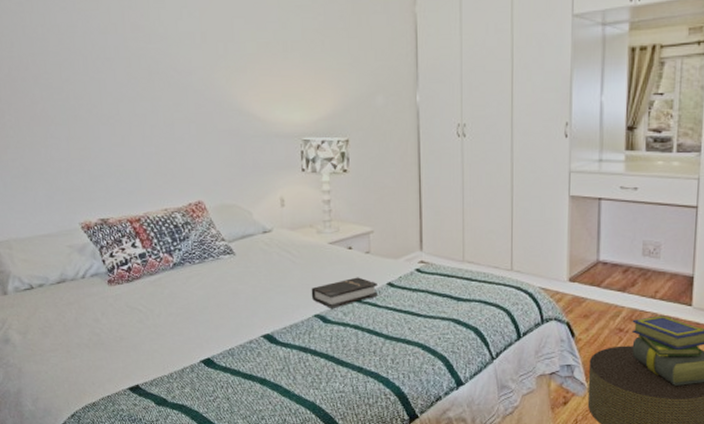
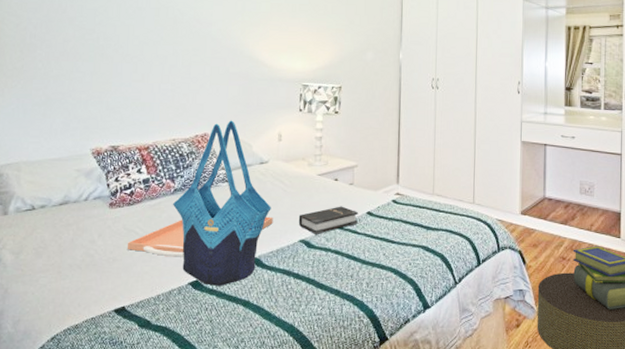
serving tray: none [132,290,283,335] -> present [127,216,273,257]
tote bag: none [174,185,280,363] -> present [173,120,271,286]

